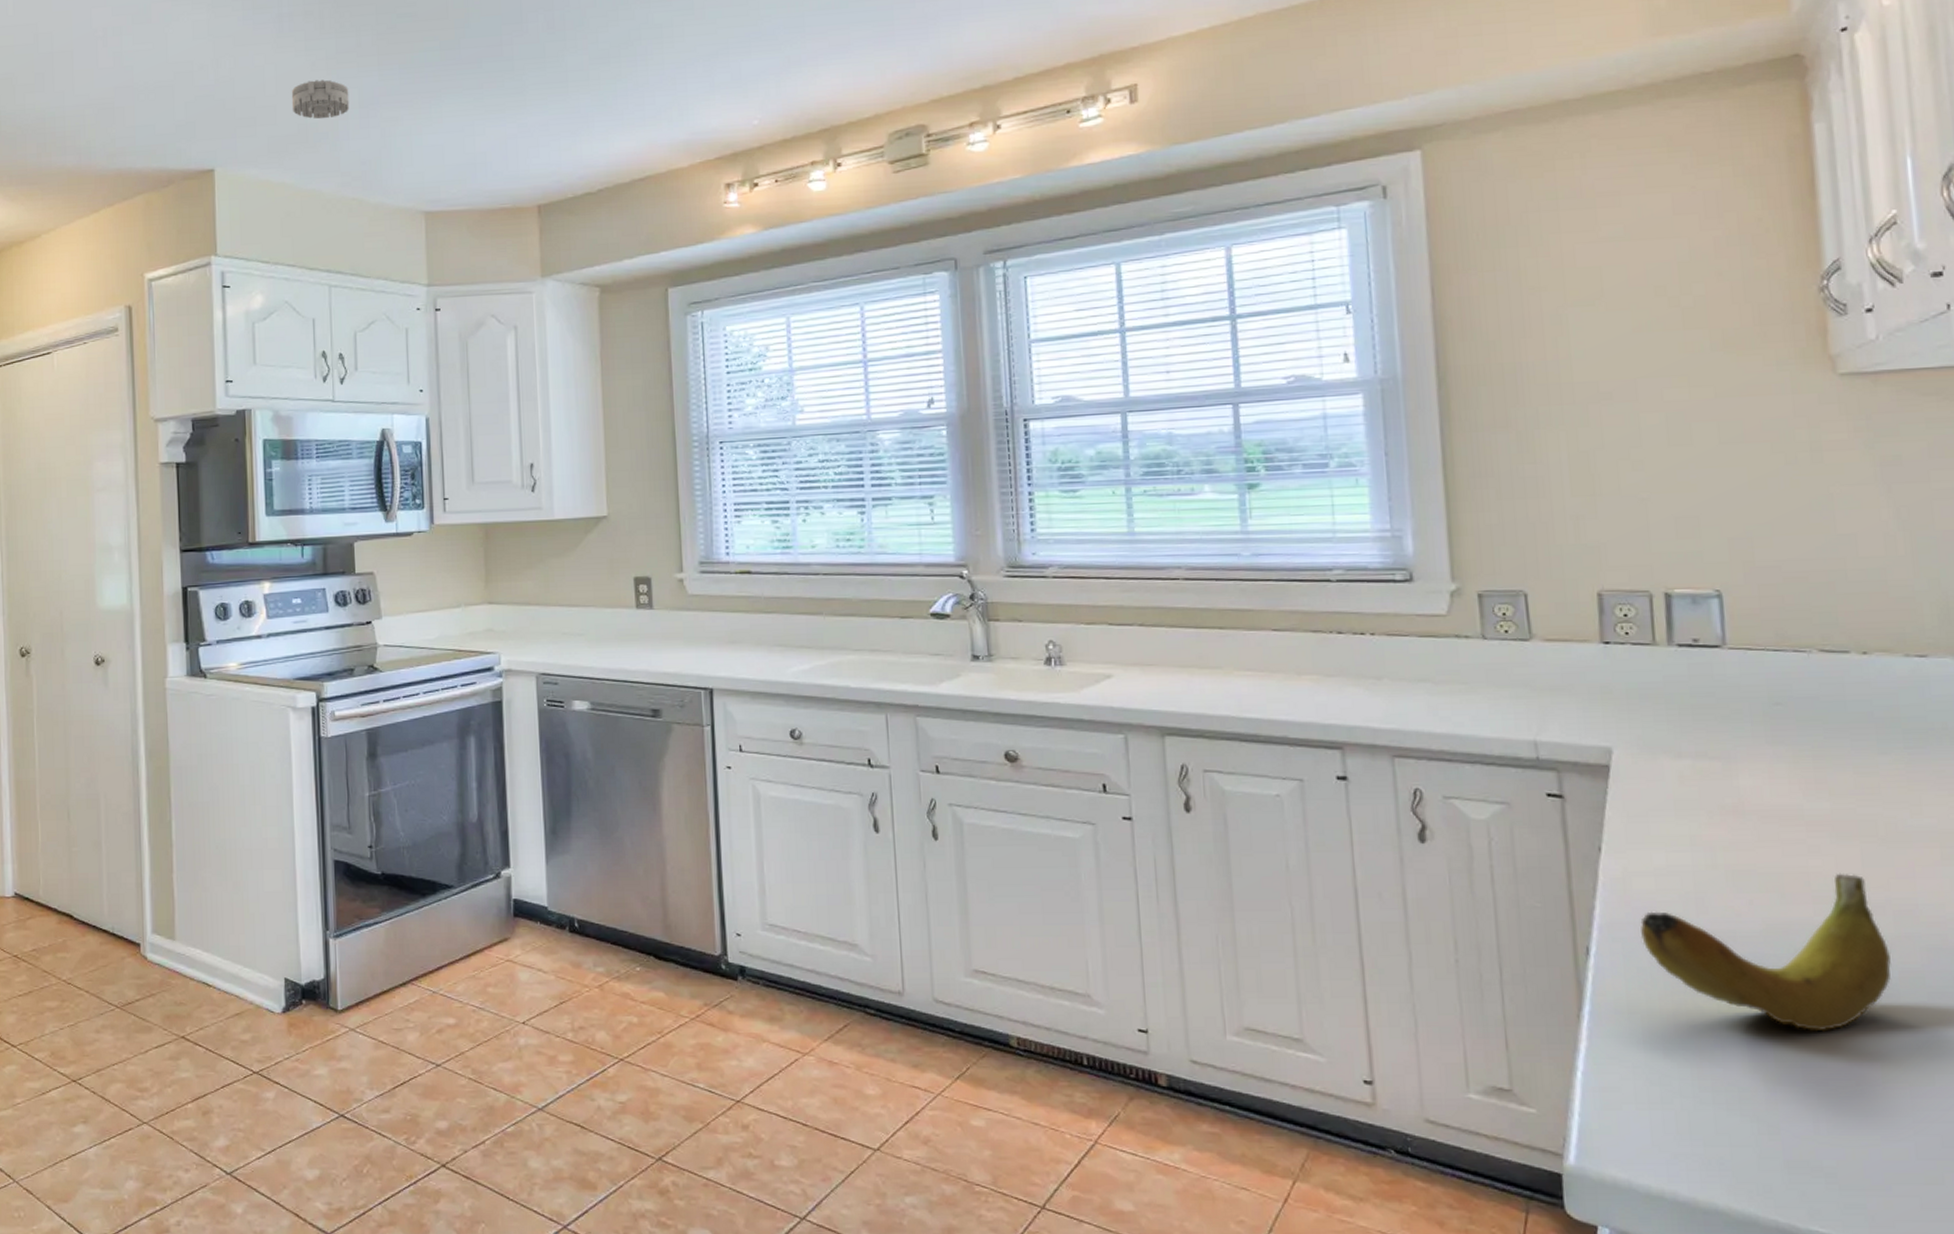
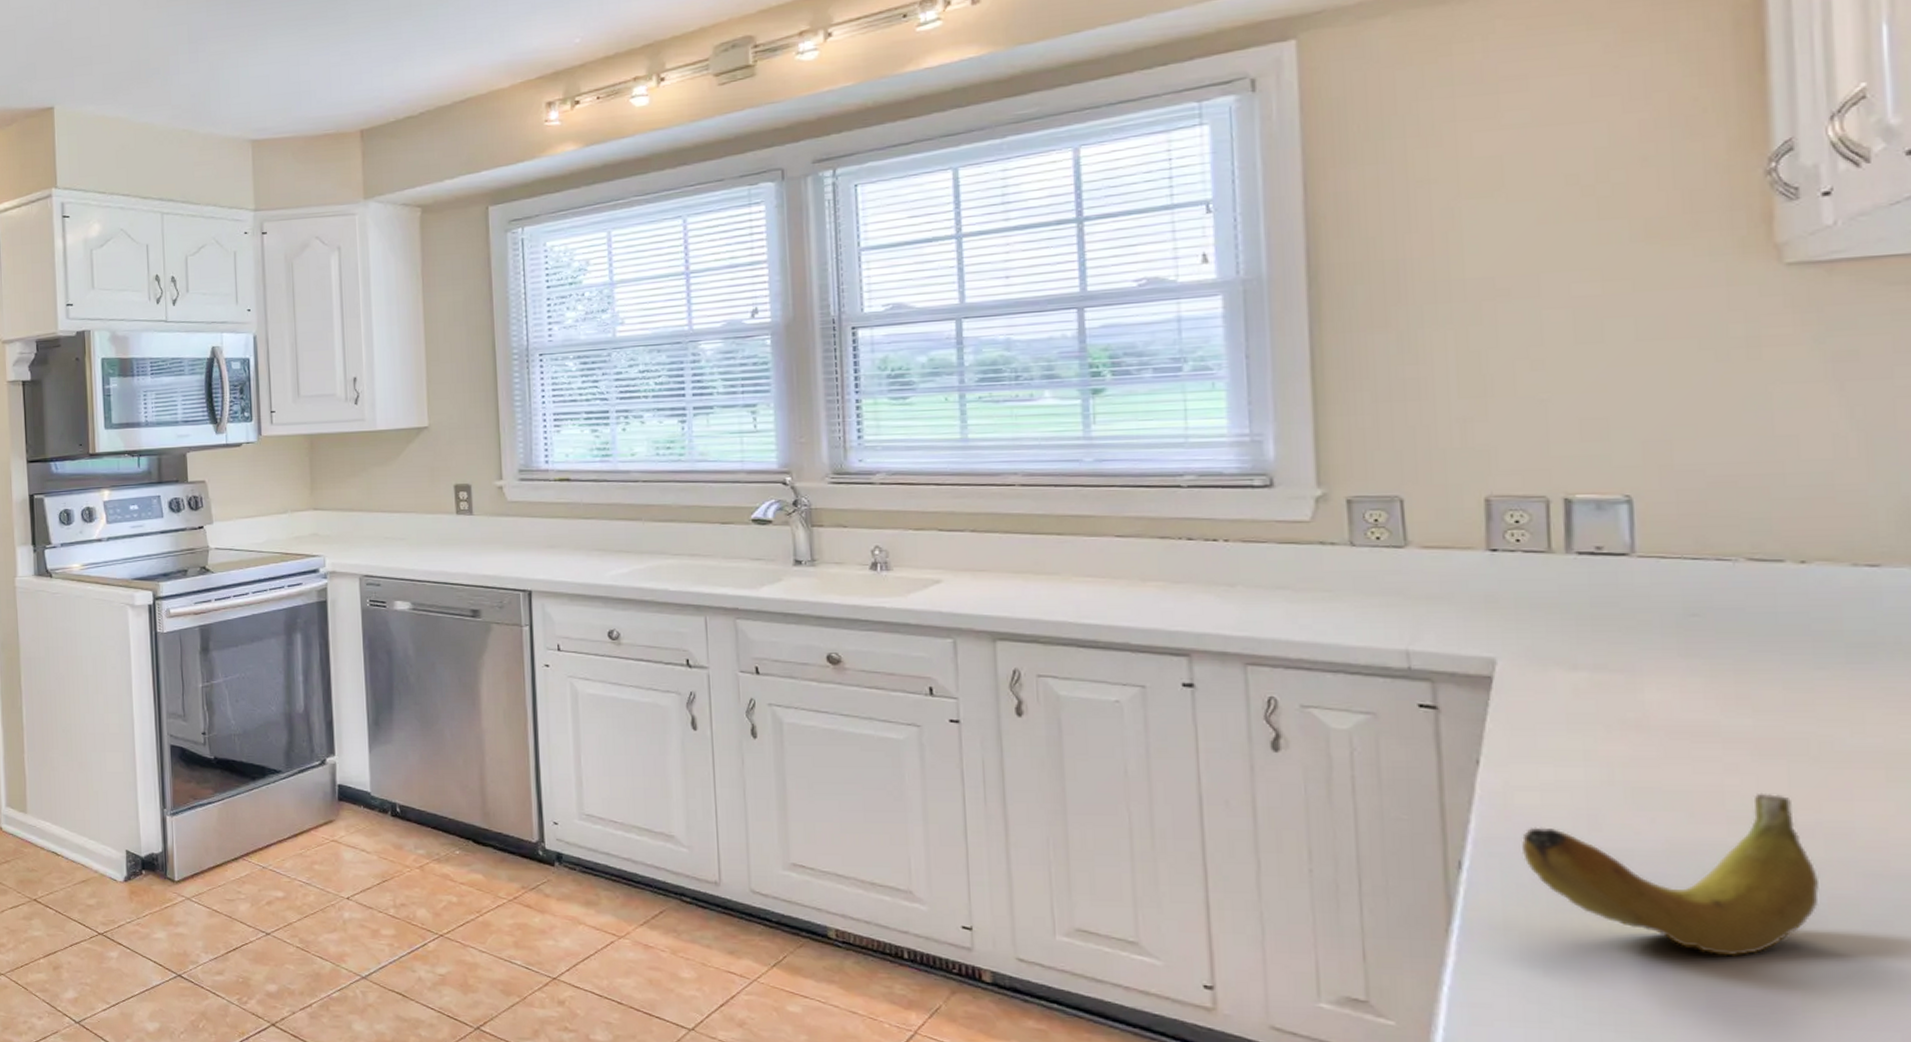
smoke detector: present [291,79,350,120] -> none [124,18,180,56]

